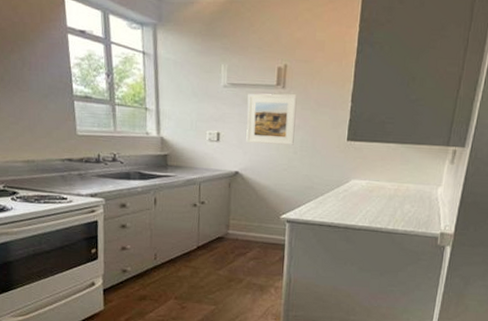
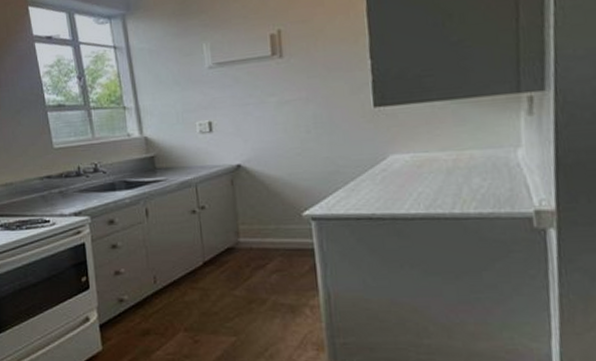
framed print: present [246,93,297,145] -> none [238,62,305,130]

